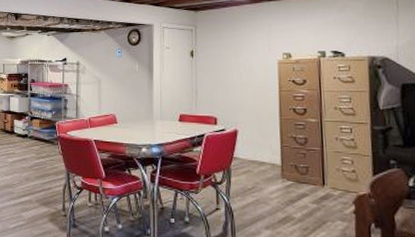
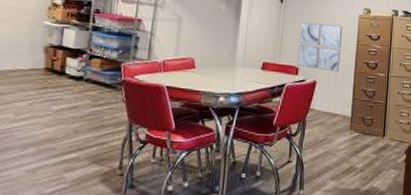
wall art: none [213,73,262,120] -> present [297,21,342,73]

